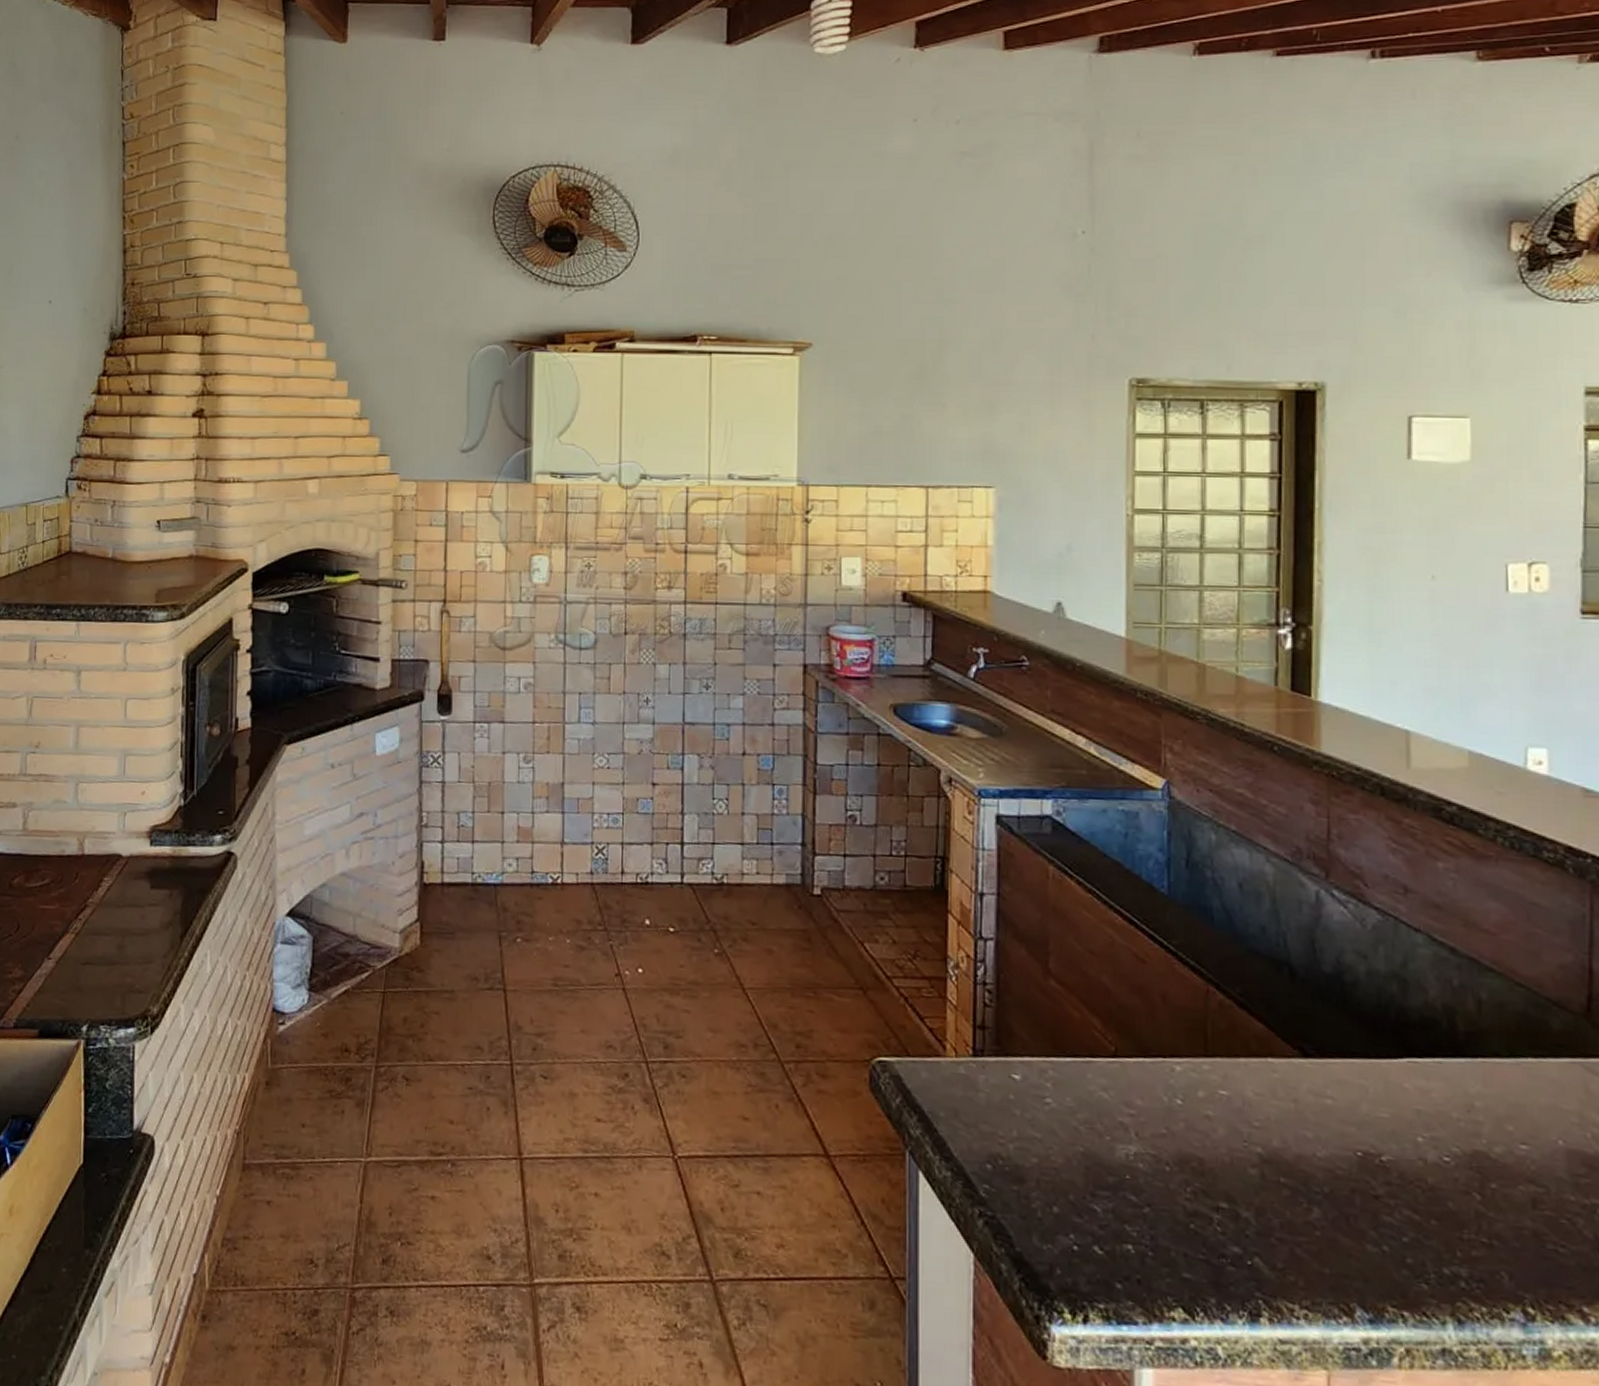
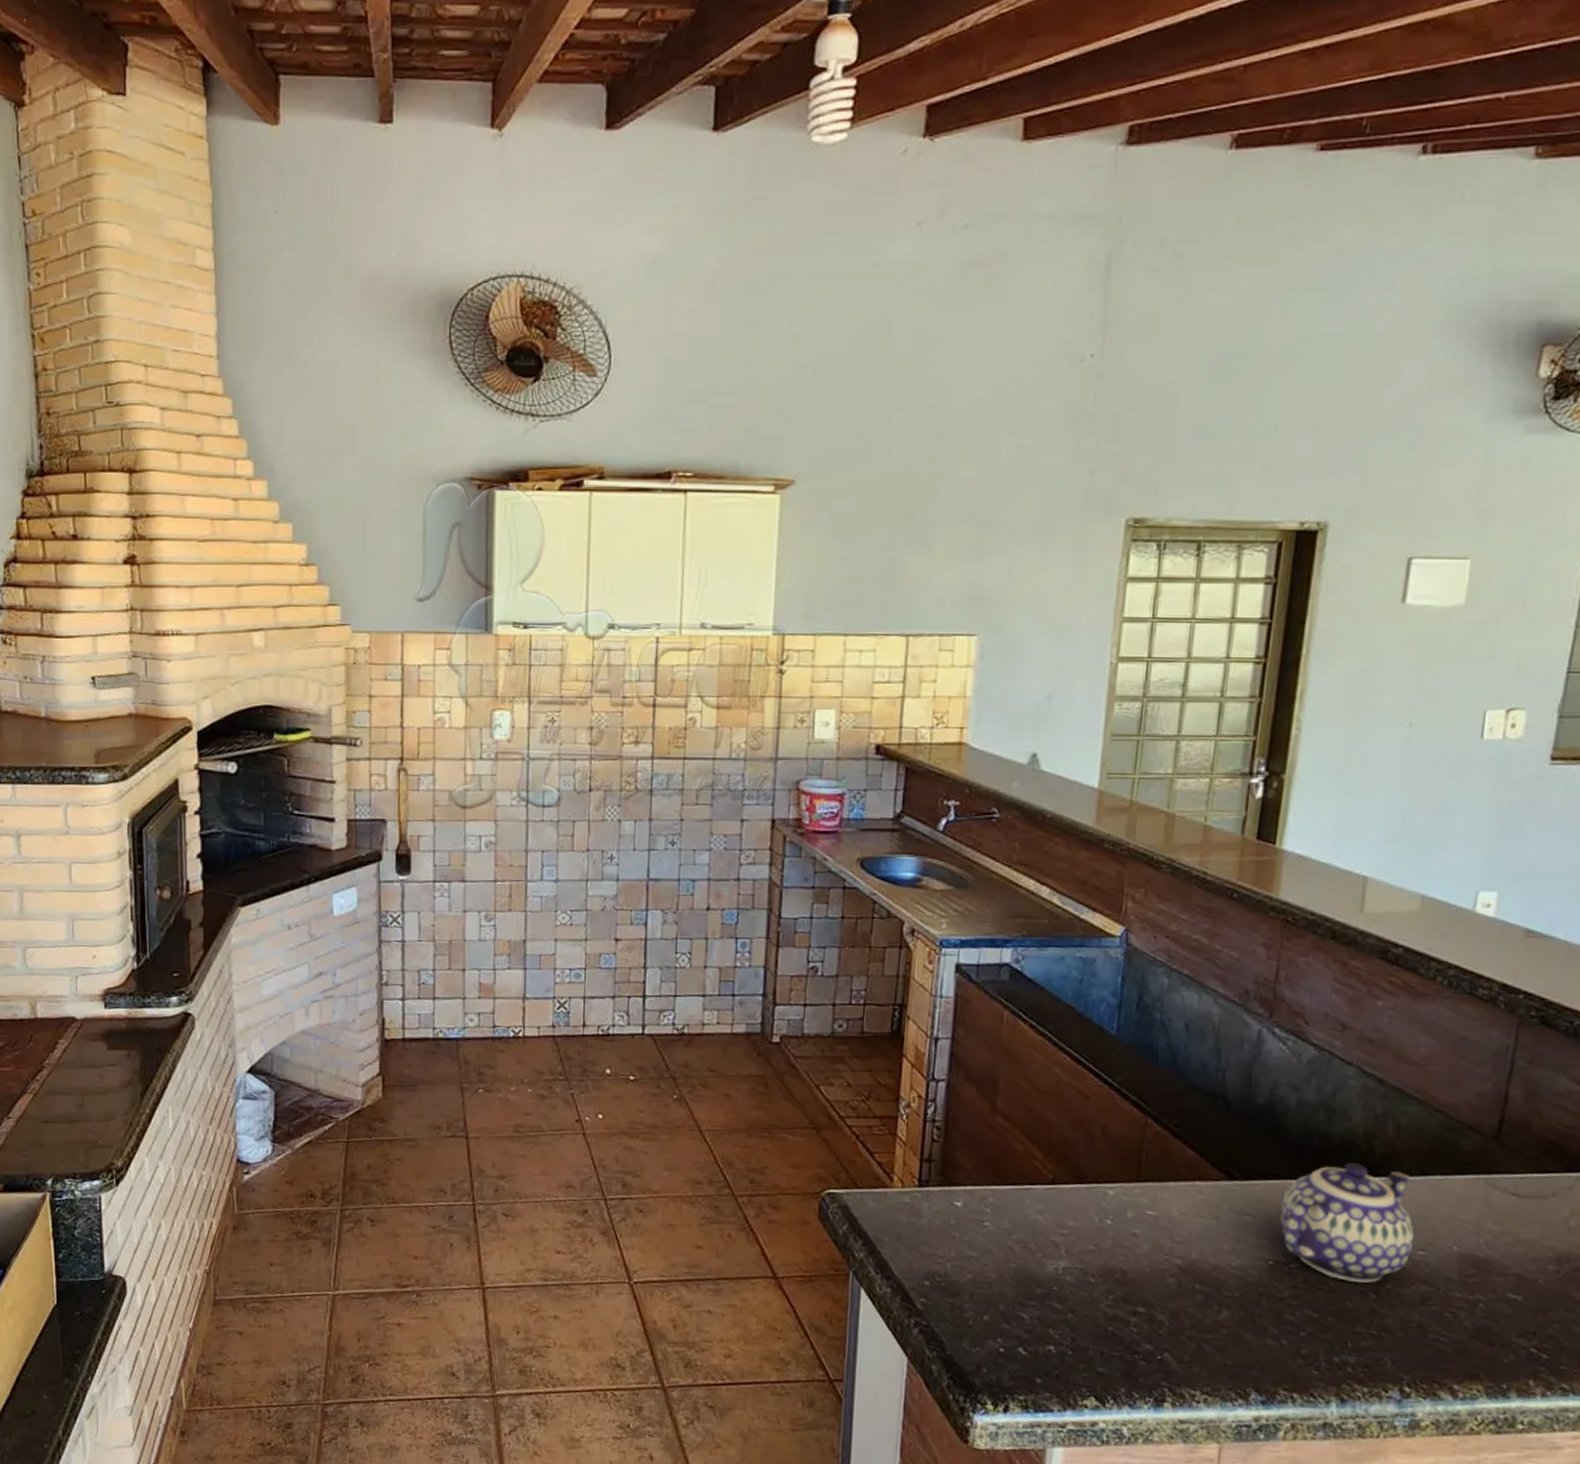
teapot: none [1363,1041,1513,1181] -> present [1280,1163,1414,1283]

